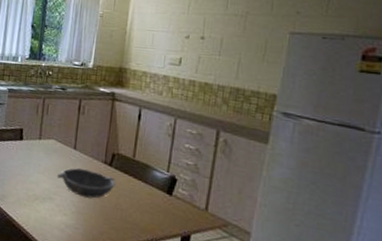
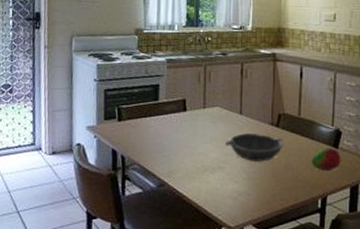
fruit: none [142,192,174,217] -> present [311,147,341,172]

